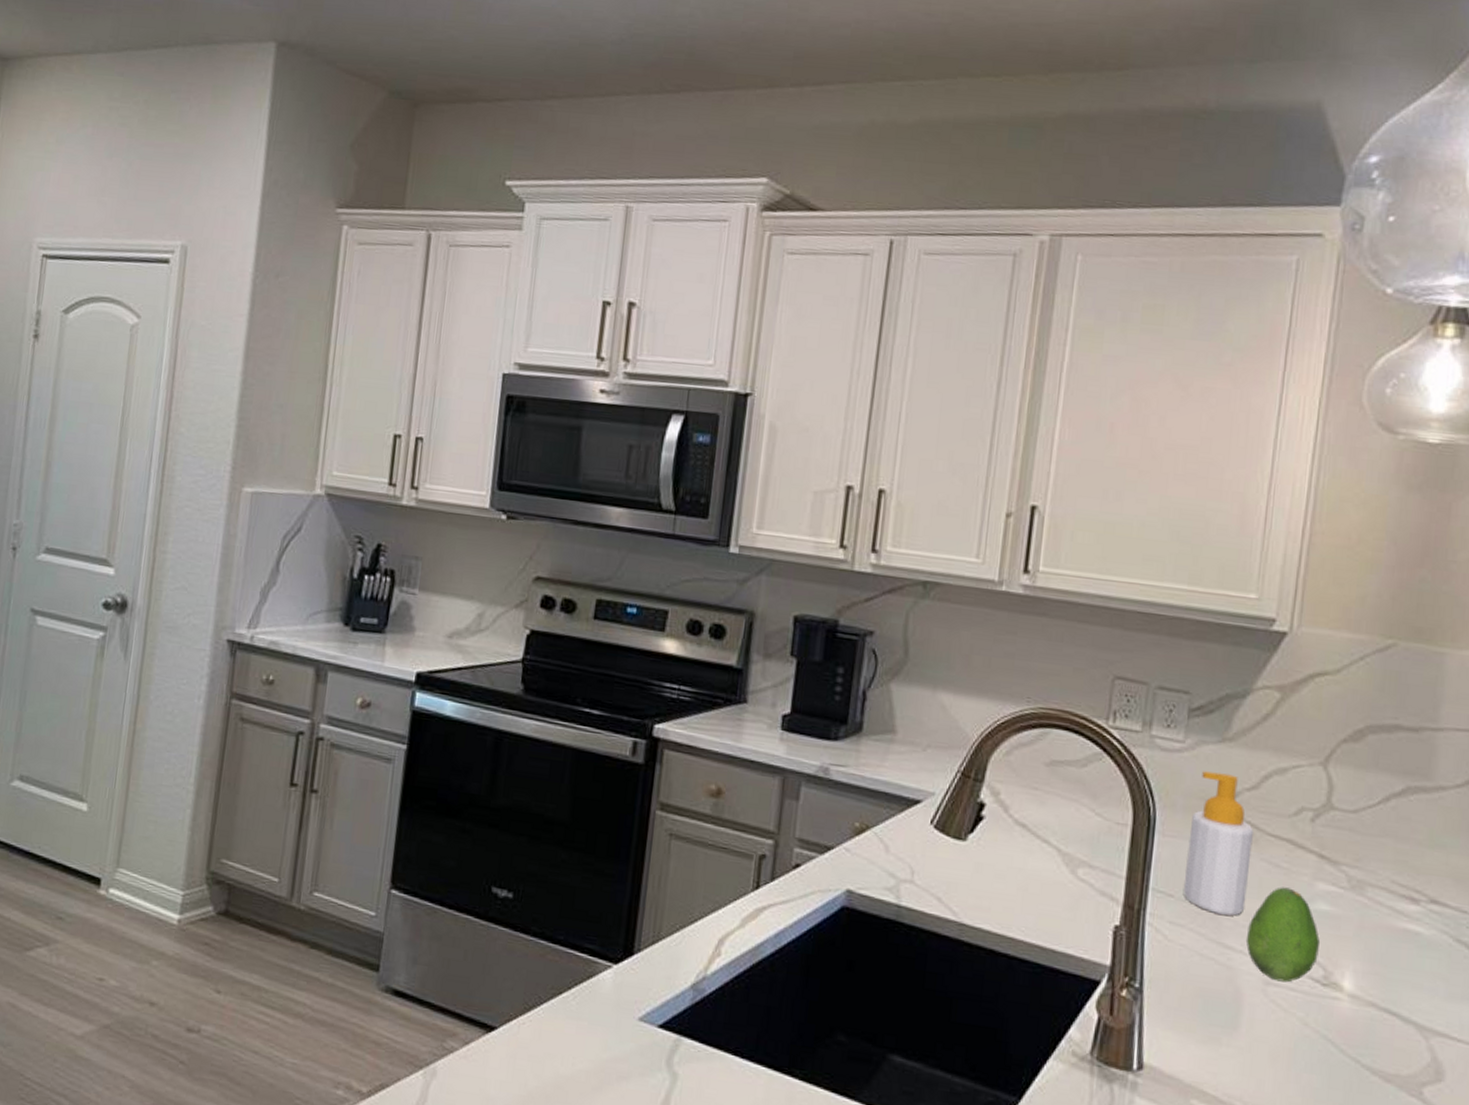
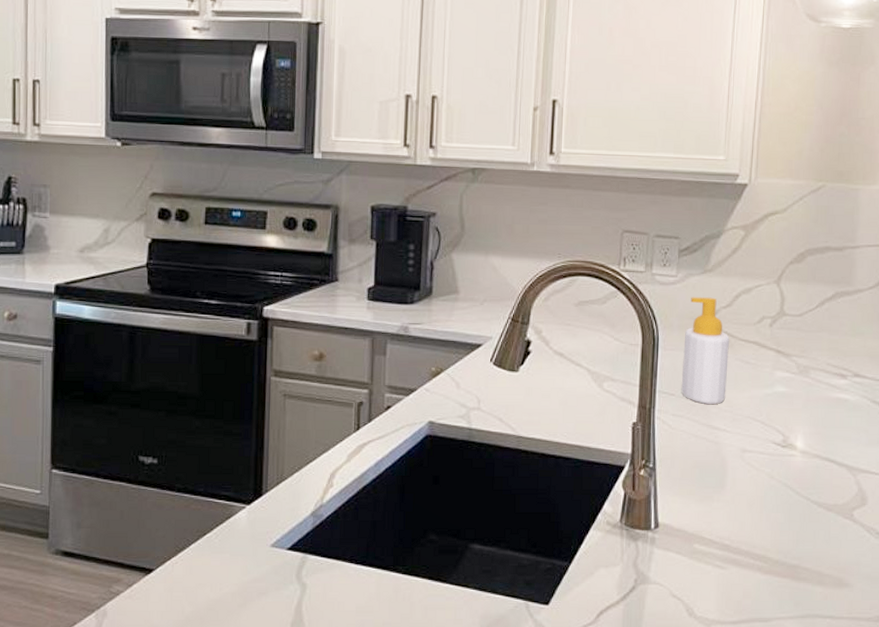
fruit: present [1245,887,1320,983] -> none [727,378,779,448]

